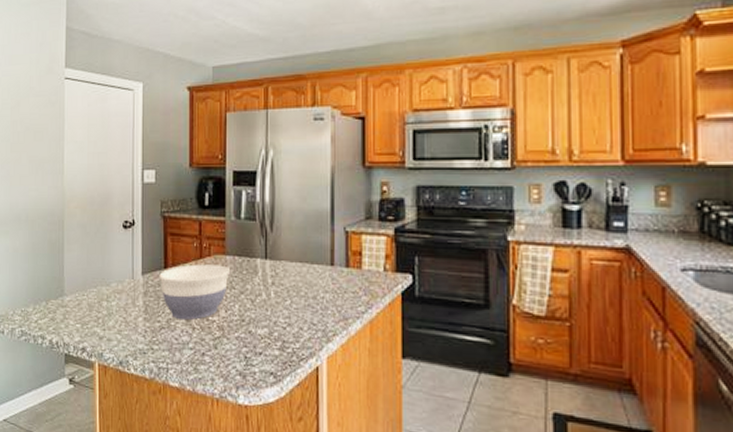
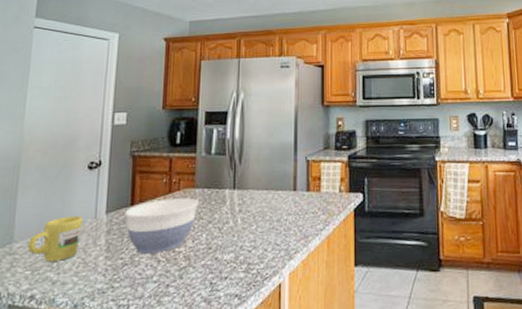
mug: none [76,274,122,318] -> present [27,215,84,262]

